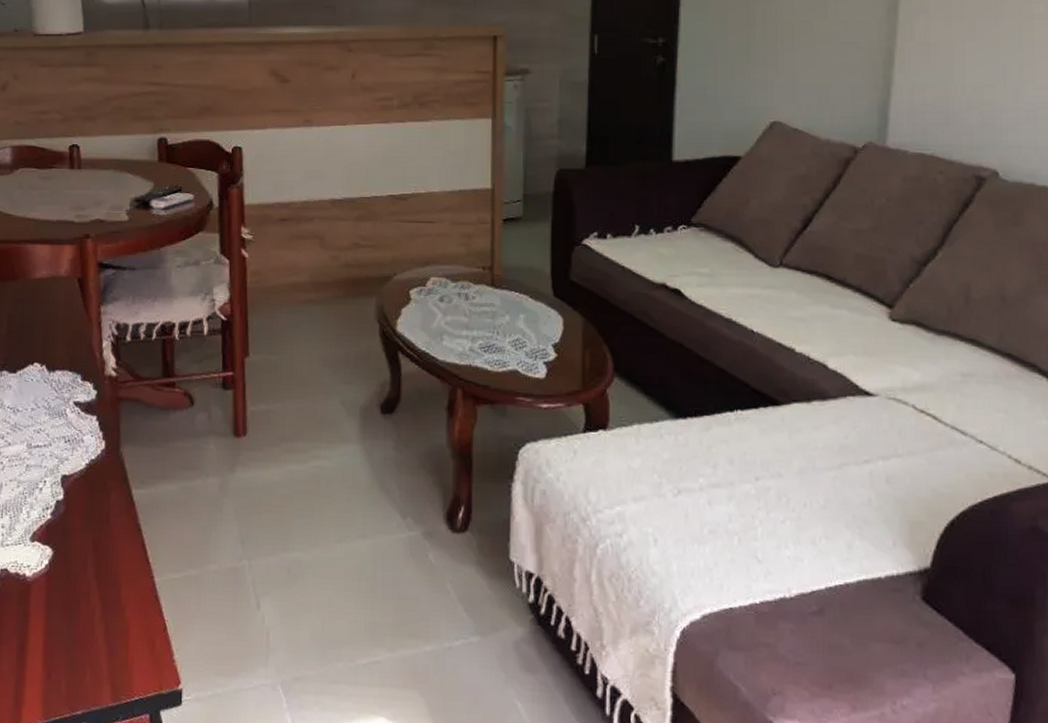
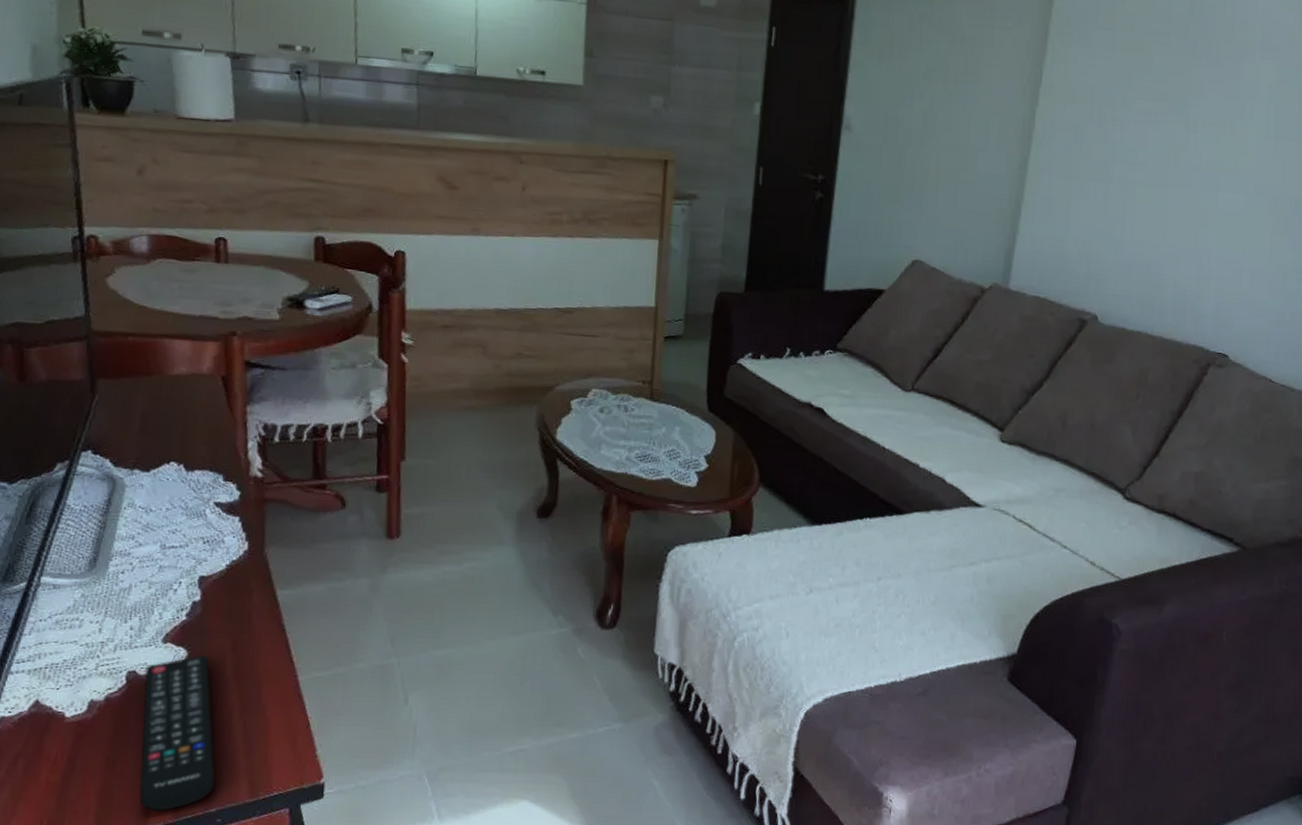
remote control: none [12,554,80,711] -> present [139,655,215,811]

